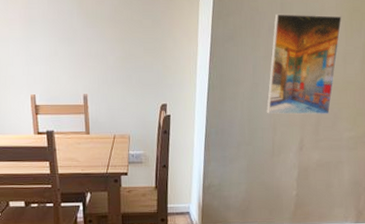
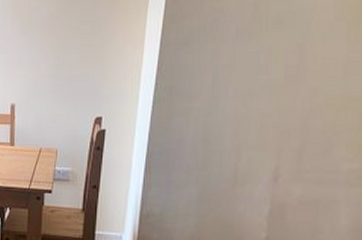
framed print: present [267,14,342,115] -> none [229,14,344,138]

